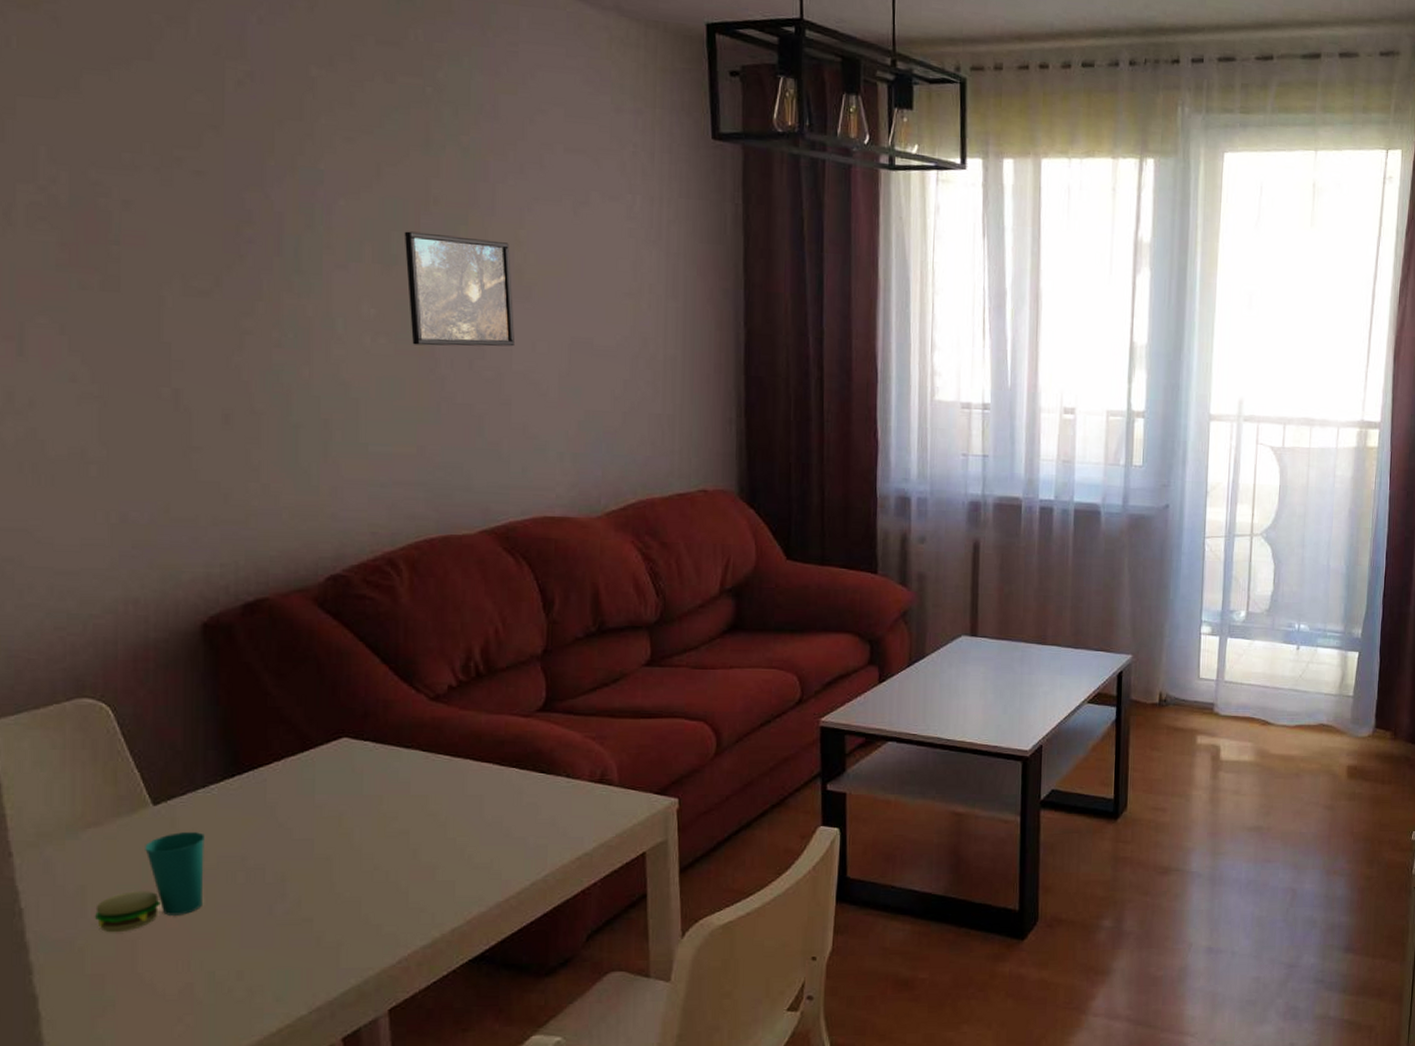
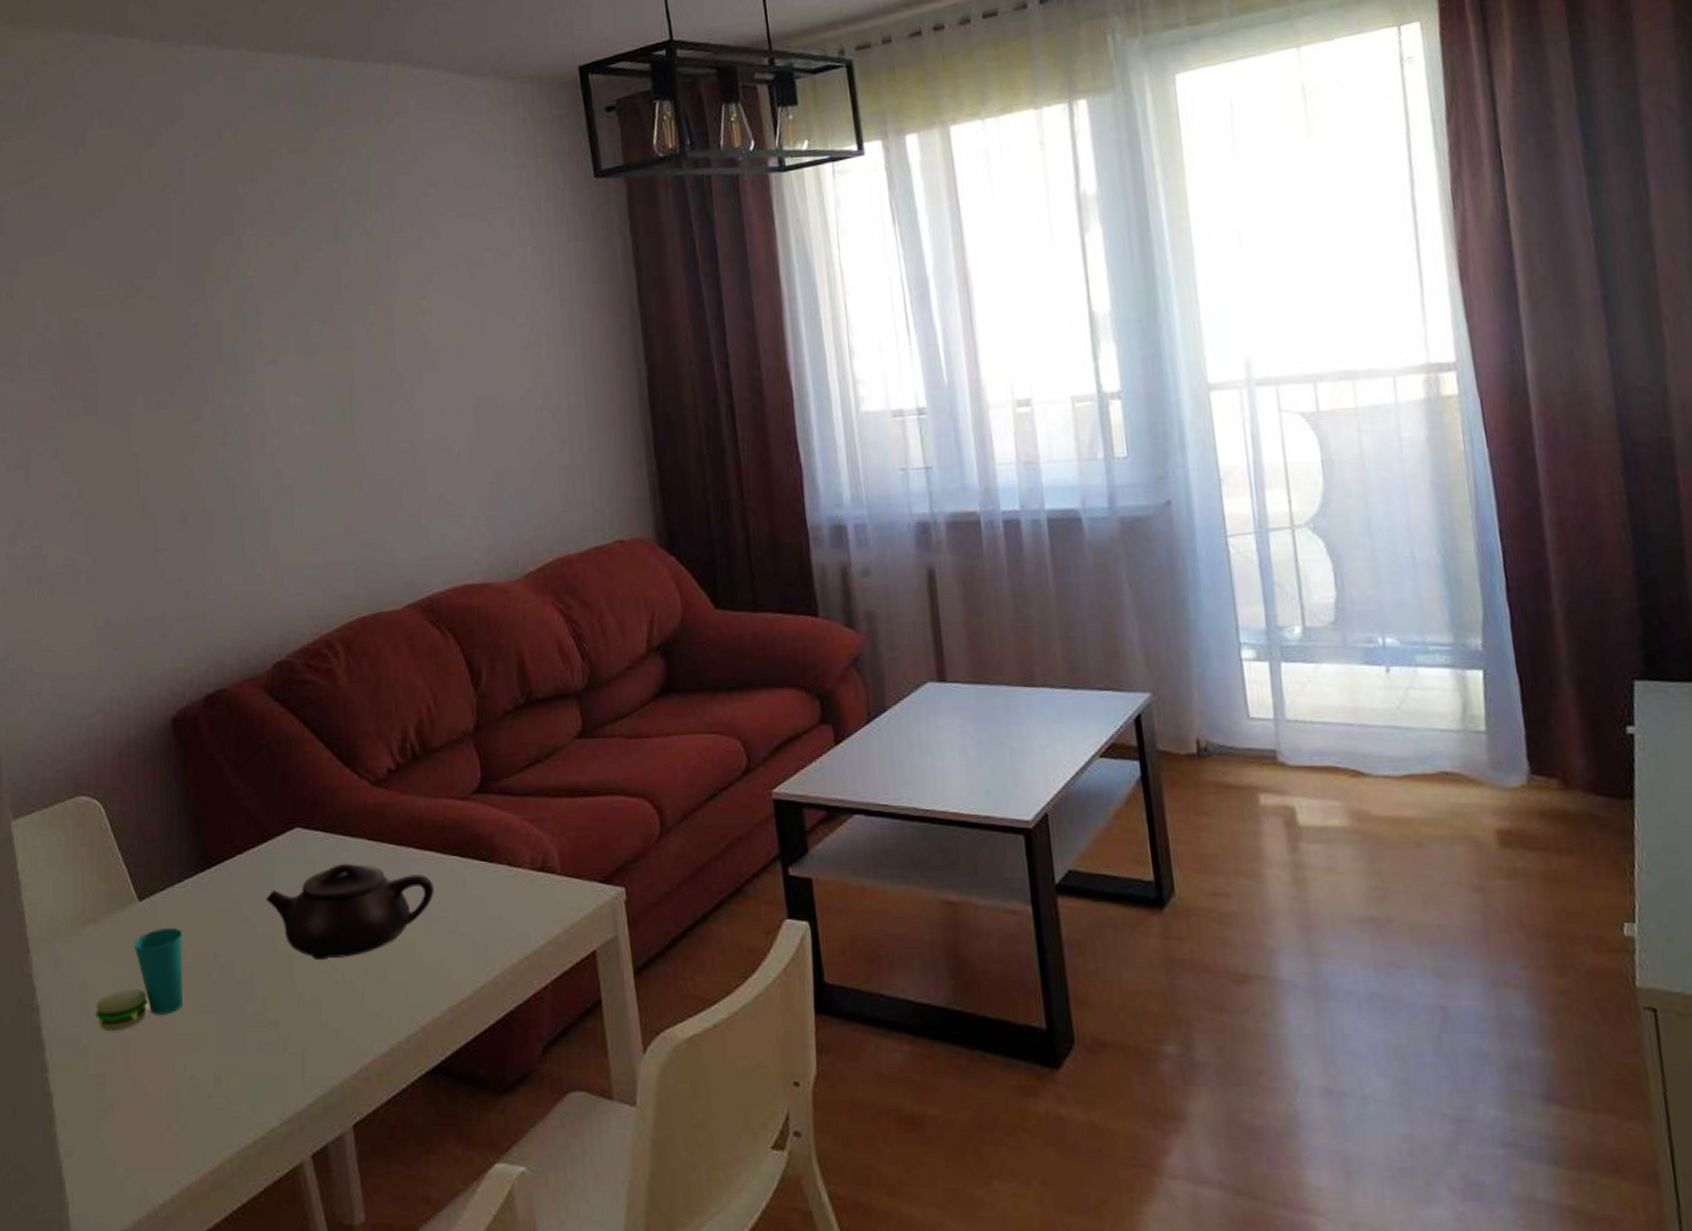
teapot: none [304,772,489,862] -> present [266,863,434,961]
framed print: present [404,231,515,347] -> none [321,315,425,427]

